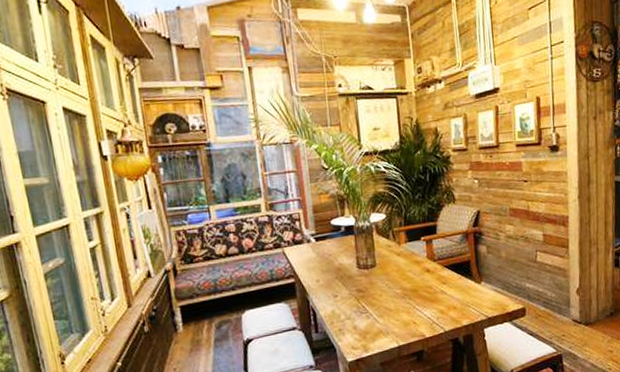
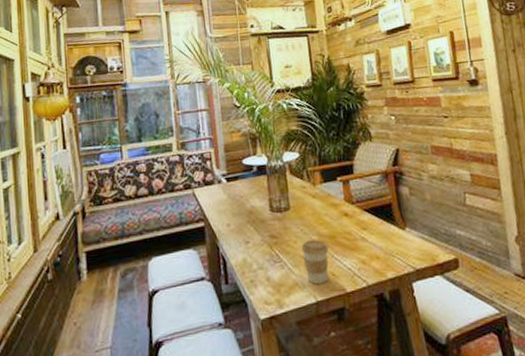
coffee cup: none [386,293,411,332] -> present [301,239,329,285]

